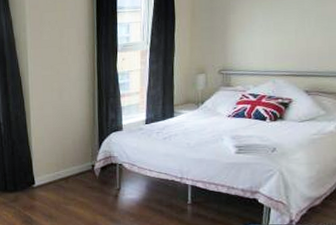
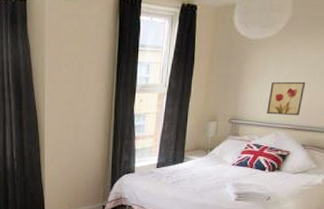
wall art: none [259,26,300,63] -> present [267,81,306,116]

